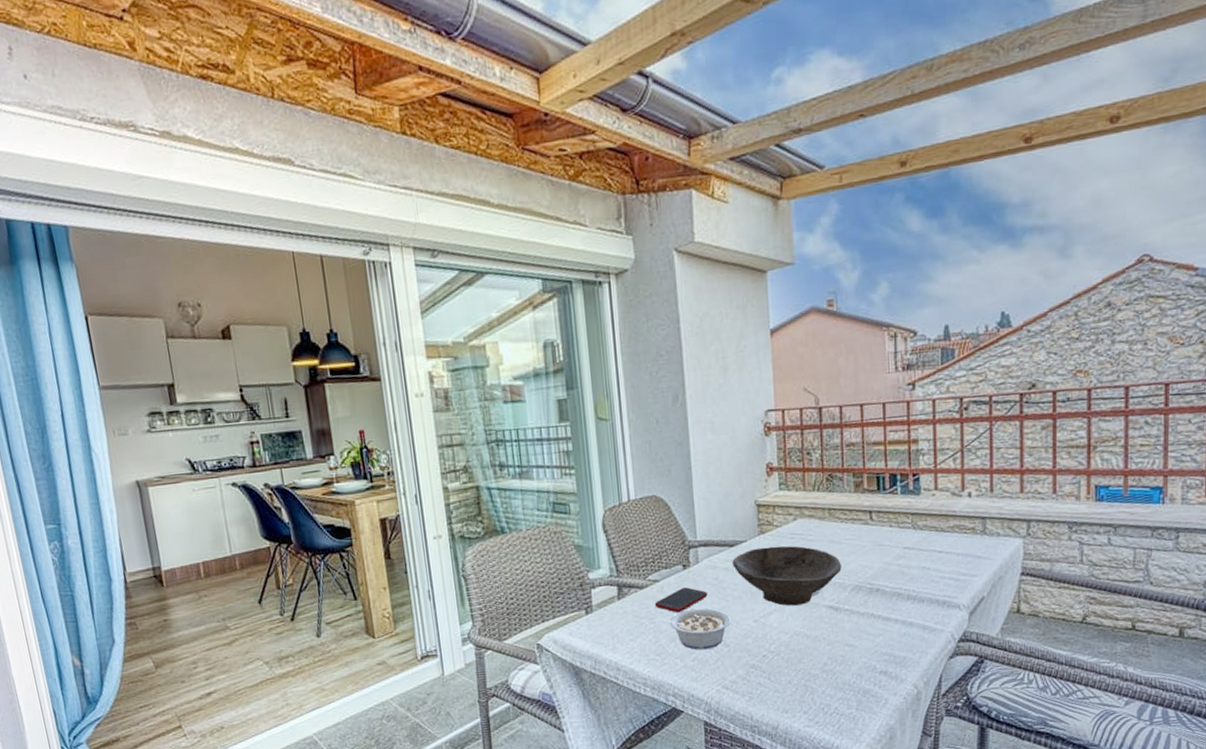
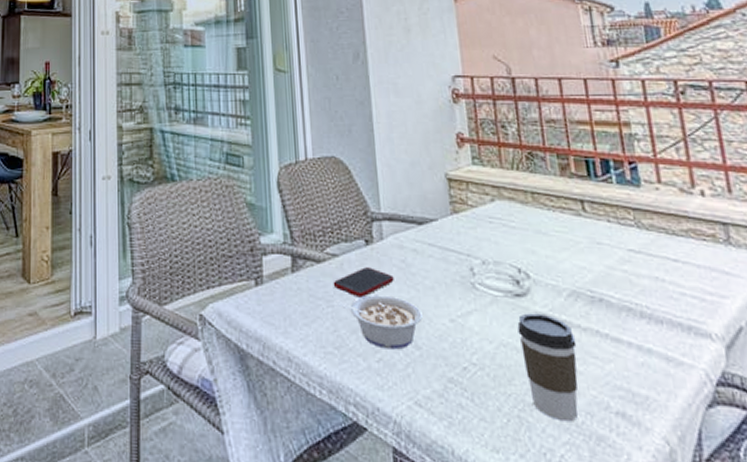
bowl: present [732,545,842,606] -> none [422,229,553,307]
coffee cup: none [809,606,855,683] -> present [517,313,578,421]

